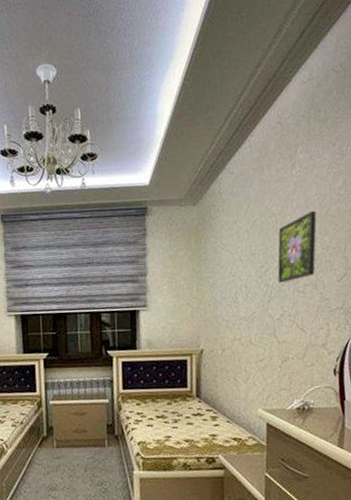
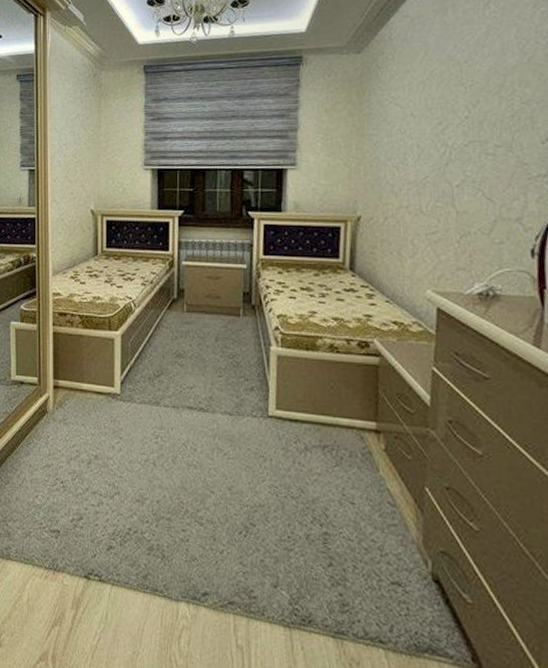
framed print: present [277,210,317,283] -> none [459,57,516,143]

